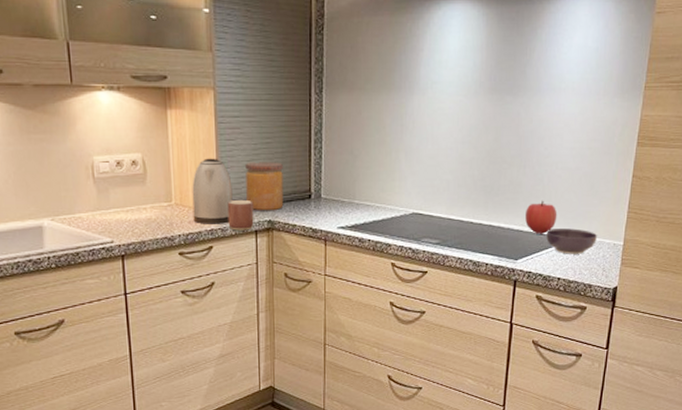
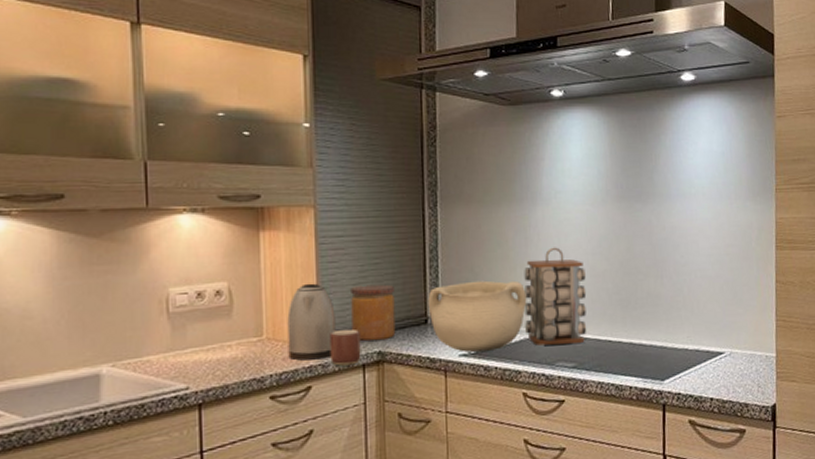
pot: none [312,162,400,226] -> present [428,280,527,353]
spice rack: none [397,134,454,224] -> present [524,247,587,346]
fruit: present [525,200,558,235] -> none [668,312,702,351]
bowl: present [546,228,598,254] -> none [692,341,748,371]

